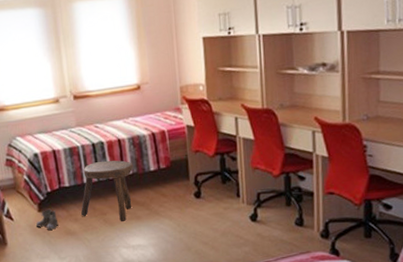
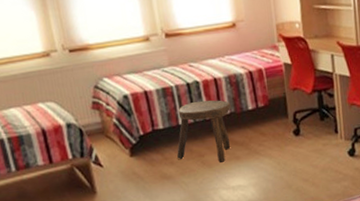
boots: present [36,208,60,230] -> none [128,152,155,175]

